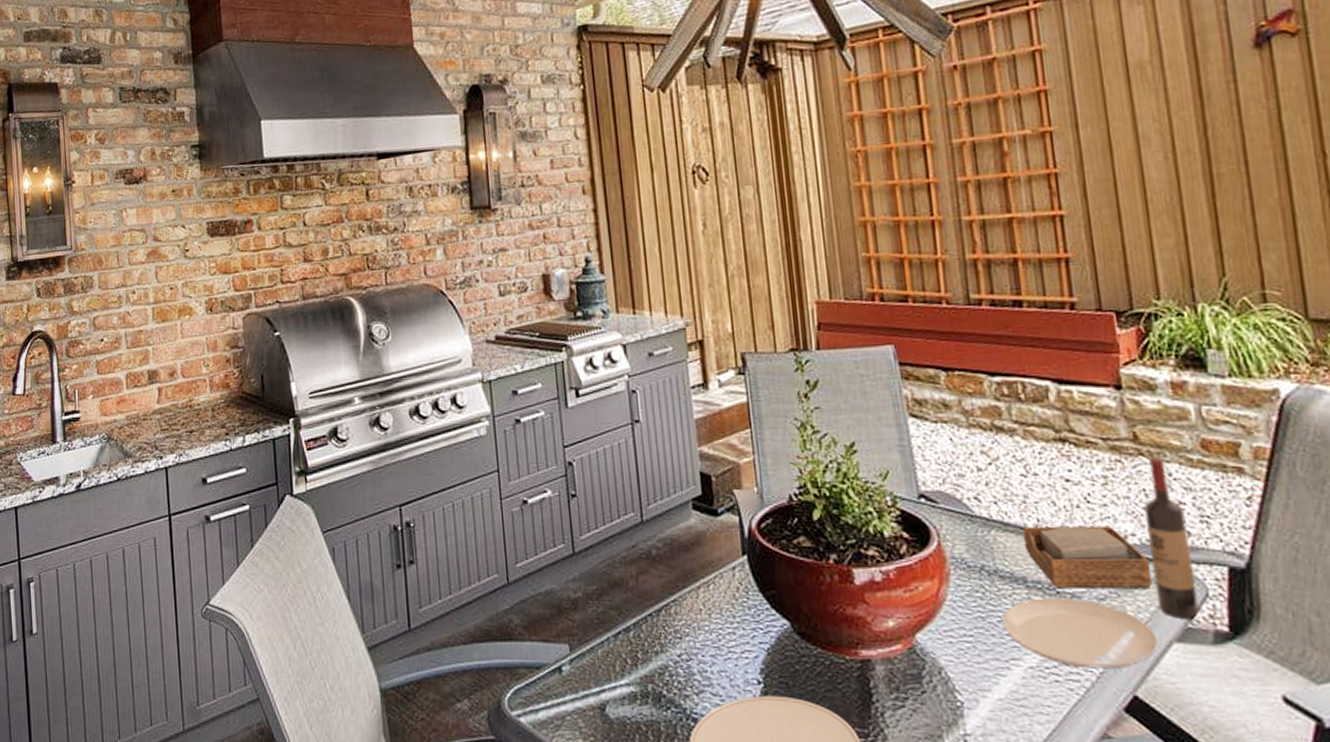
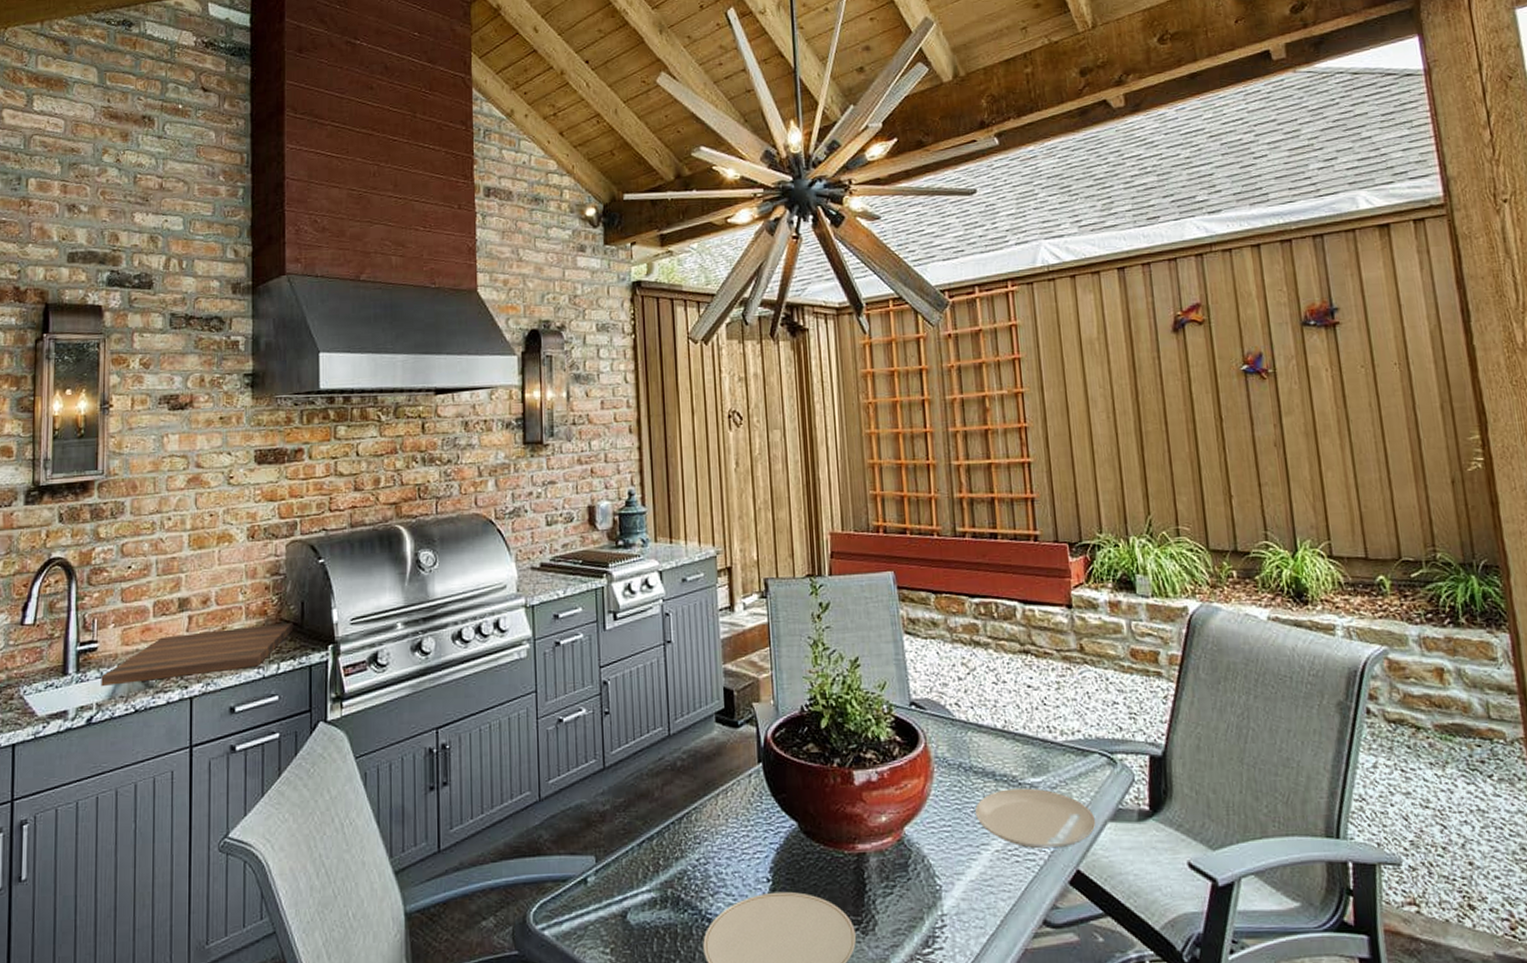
cutting board: none [85,395,256,456] -> present [101,622,294,687]
napkin holder: present [1022,526,1153,589] -> none [992,724,1093,780]
wine bottle: present [1143,456,1200,618] -> none [1087,664,1128,801]

